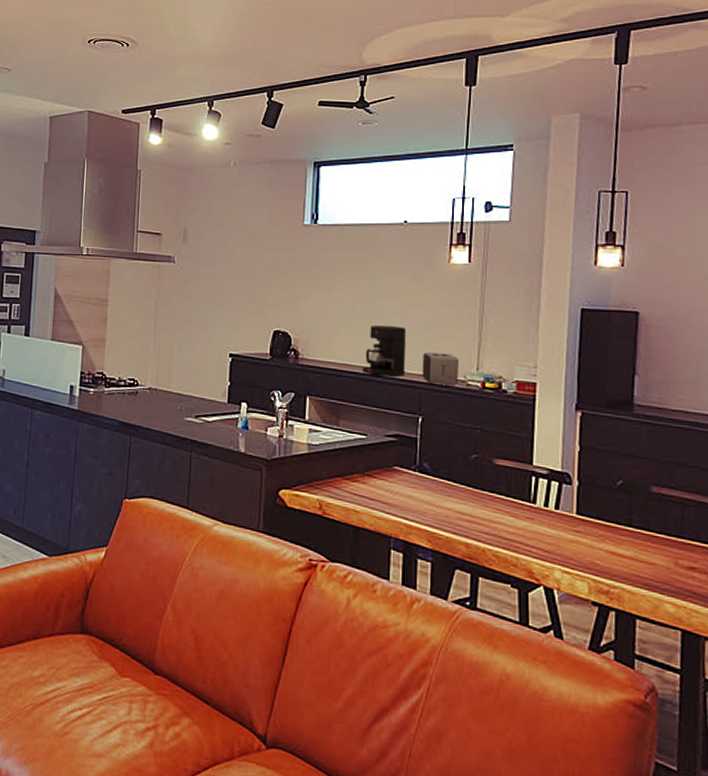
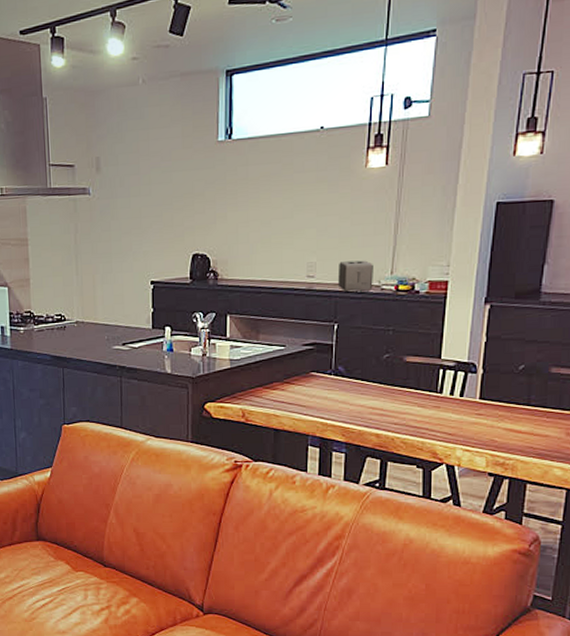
coffee maker: present [363,324,406,377] -> none [280,237,322,289]

